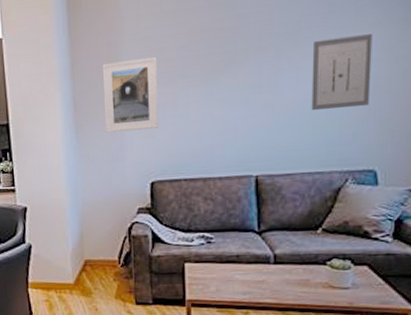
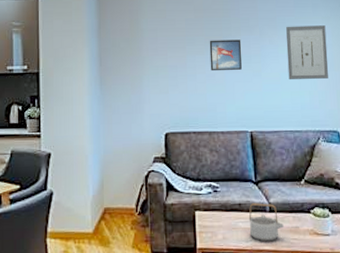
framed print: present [102,57,159,132] -> none [124,27,172,86]
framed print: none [207,64,250,107] -> present [209,39,242,70]
teapot: none [248,254,291,295] -> present [248,203,284,242]

